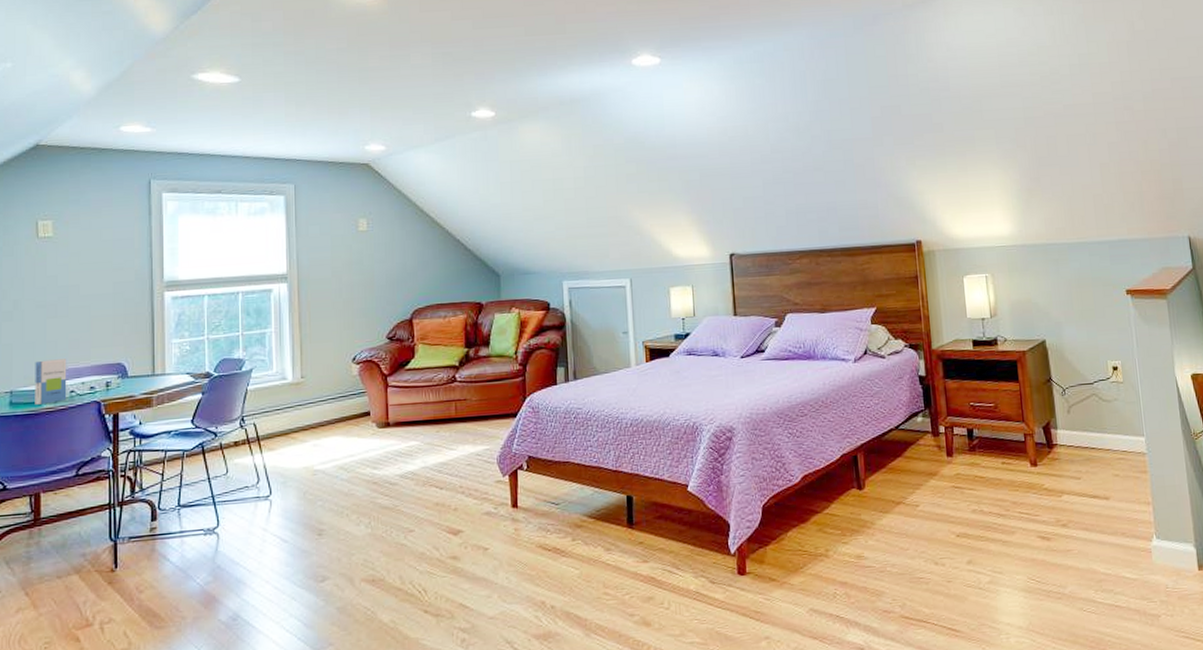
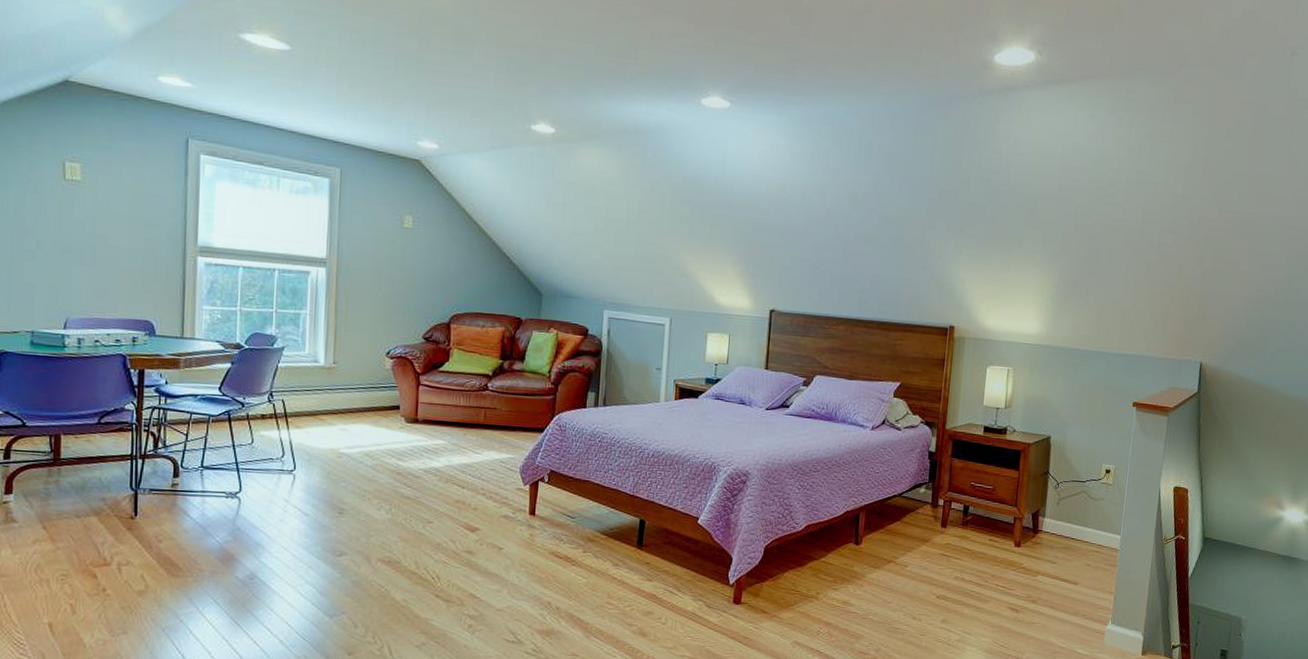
book: present [35,358,67,405] -> none [57,305,92,350]

